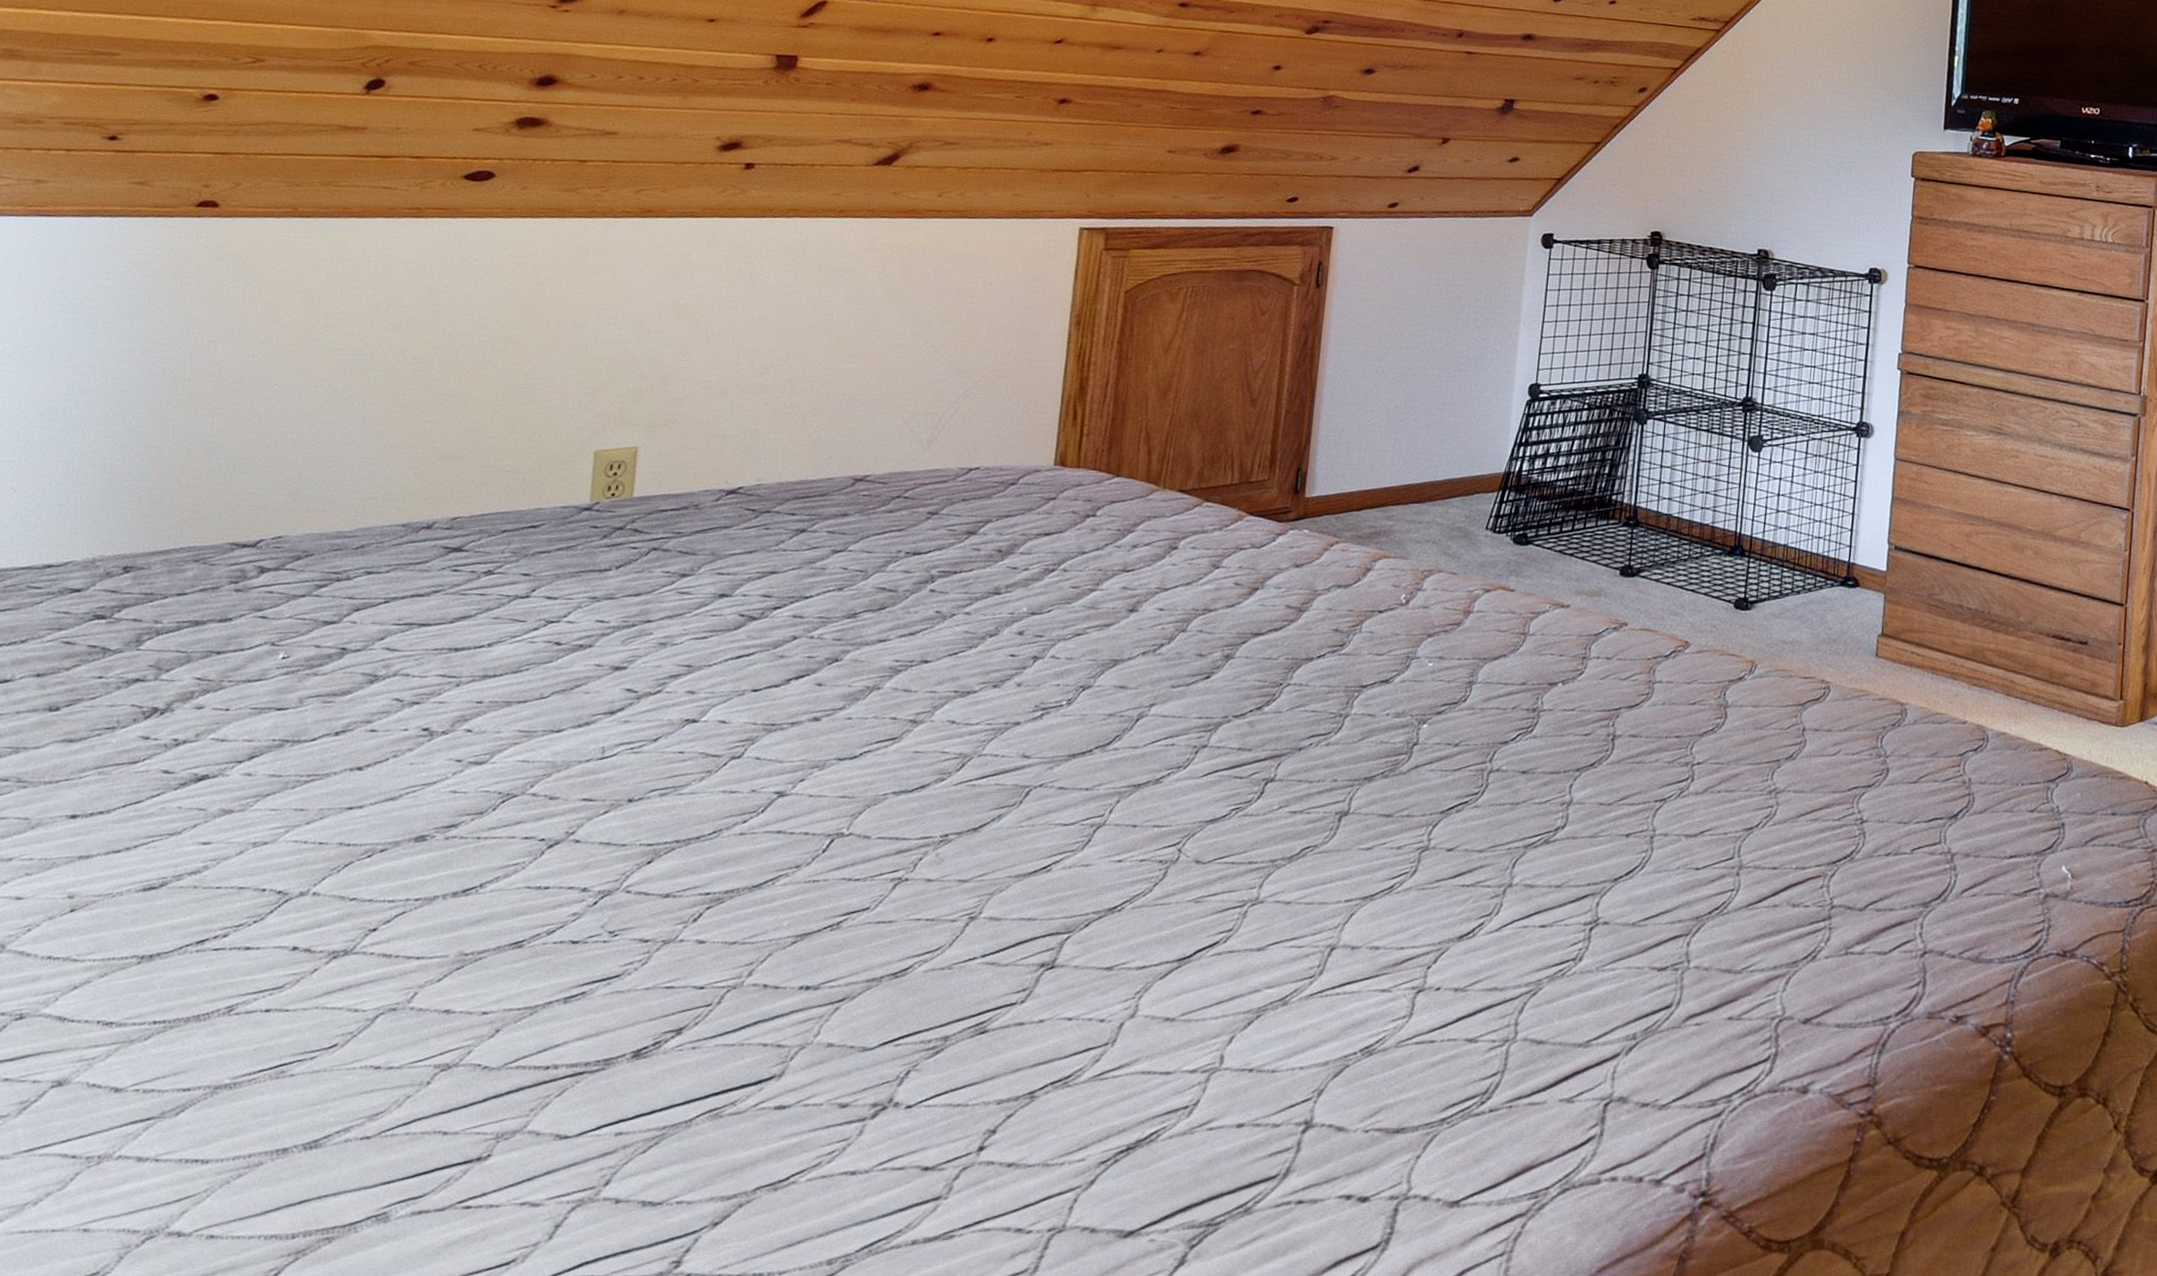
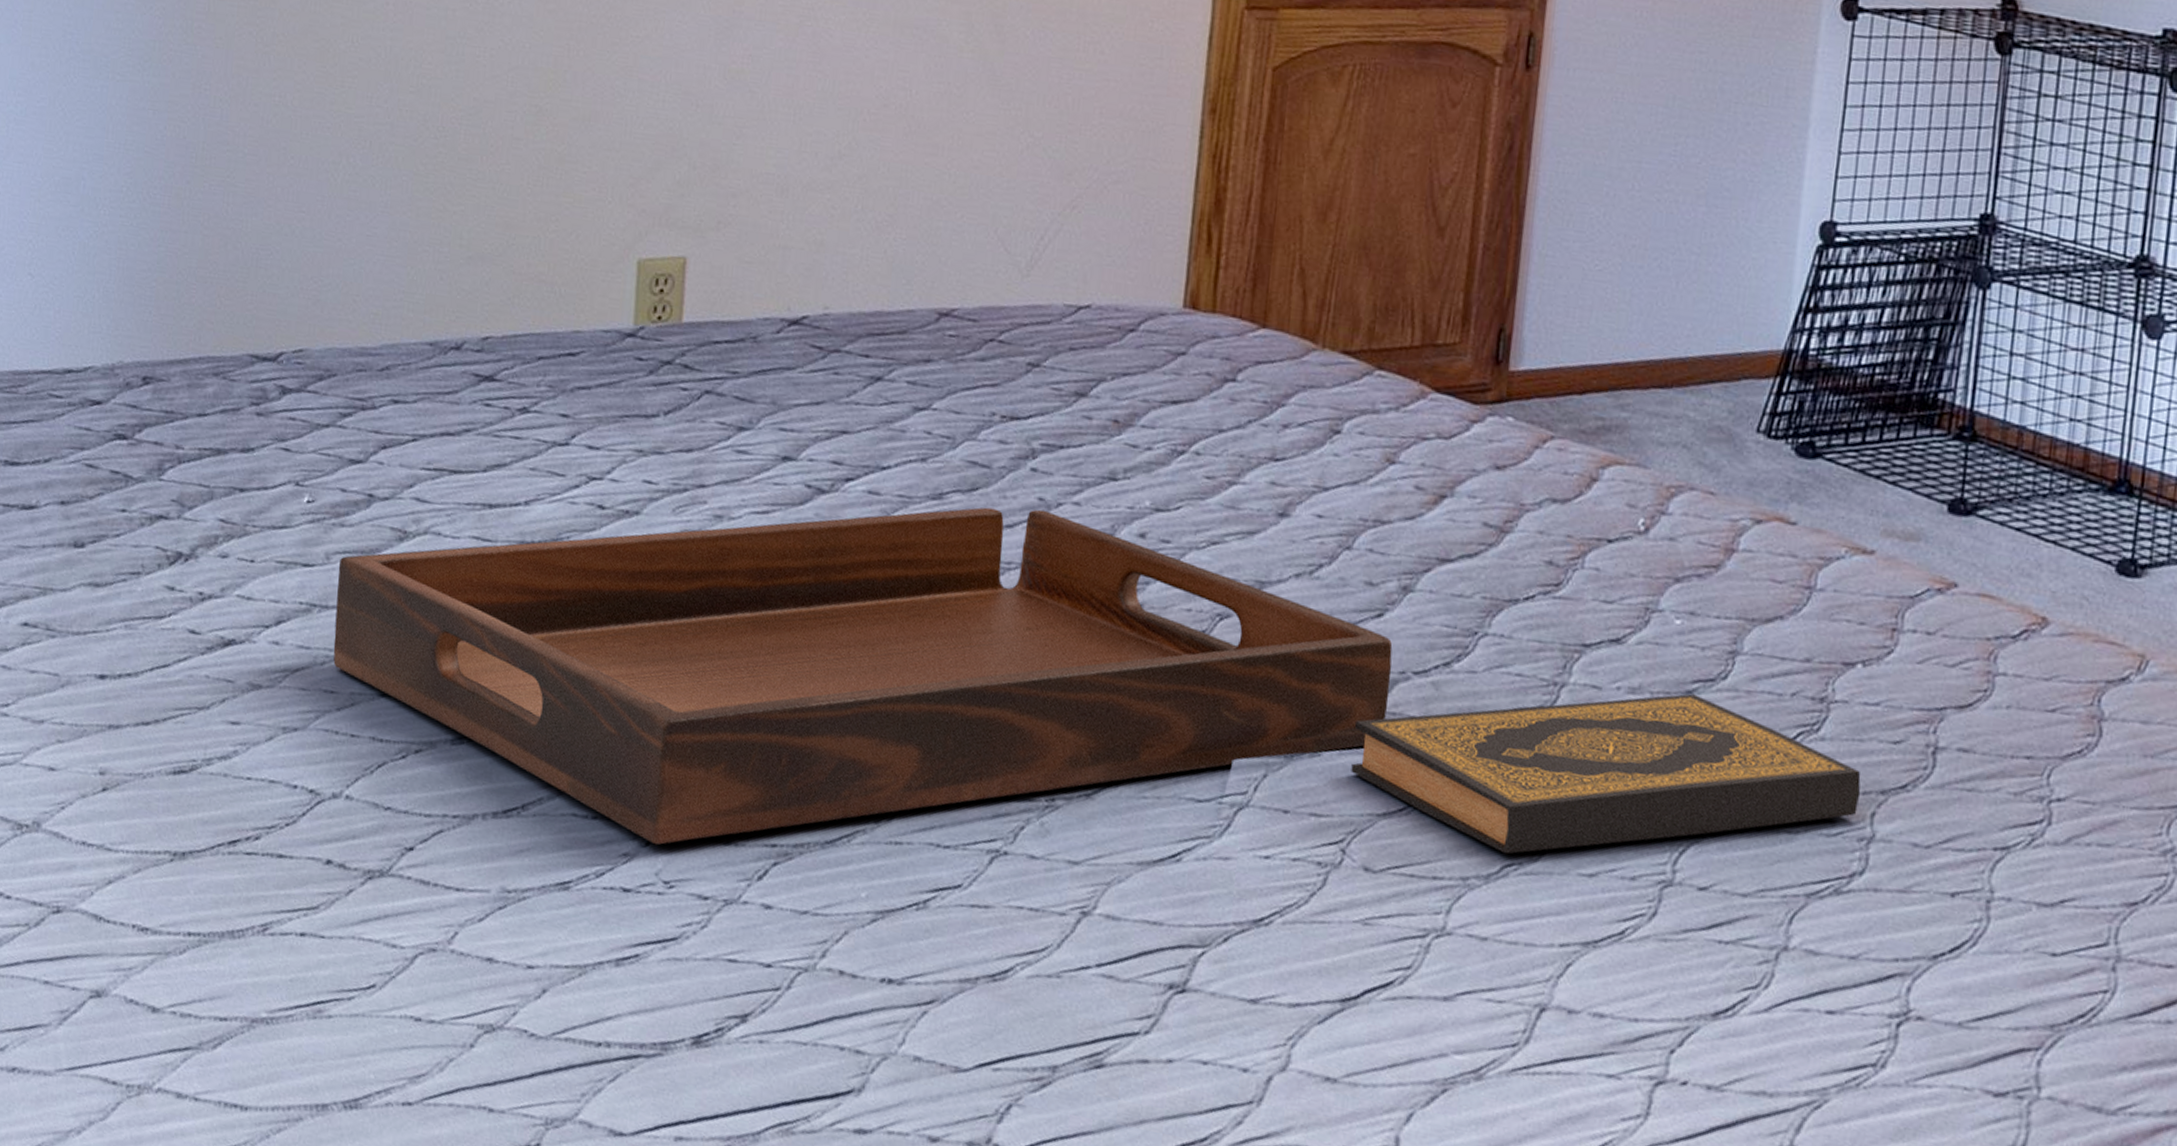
serving tray: none [304,619,1218,904] -> present [333,507,1393,846]
hardback book: none [1185,714,1562,840] -> present [1351,693,1861,854]

